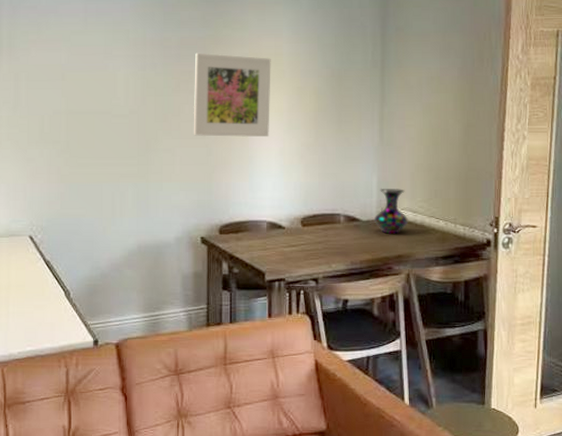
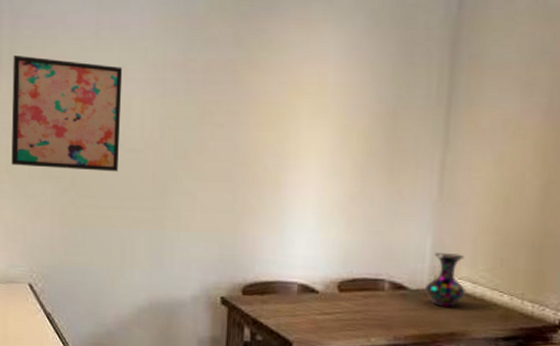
wall art: none [11,40,108,135] -> present [11,55,123,172]
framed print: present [193,52,271,137] -> none [218,78,314,183]

